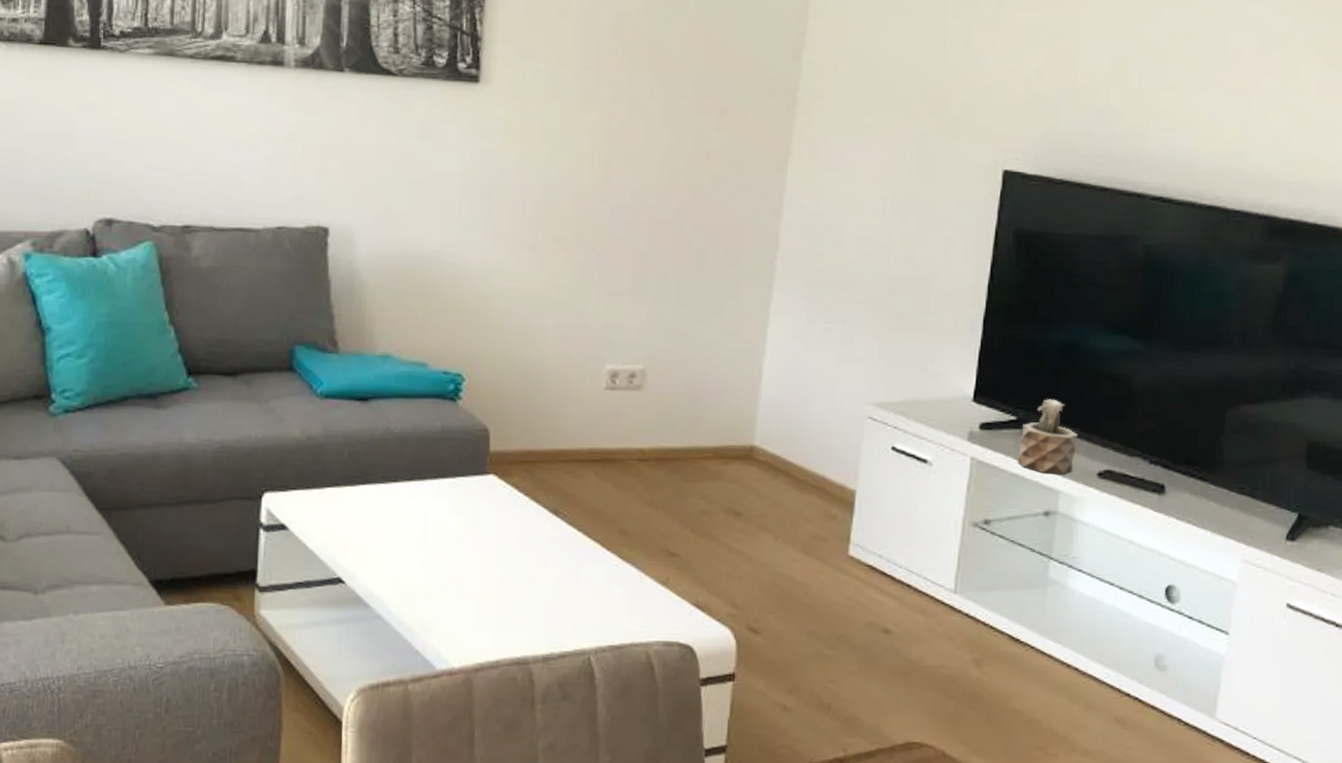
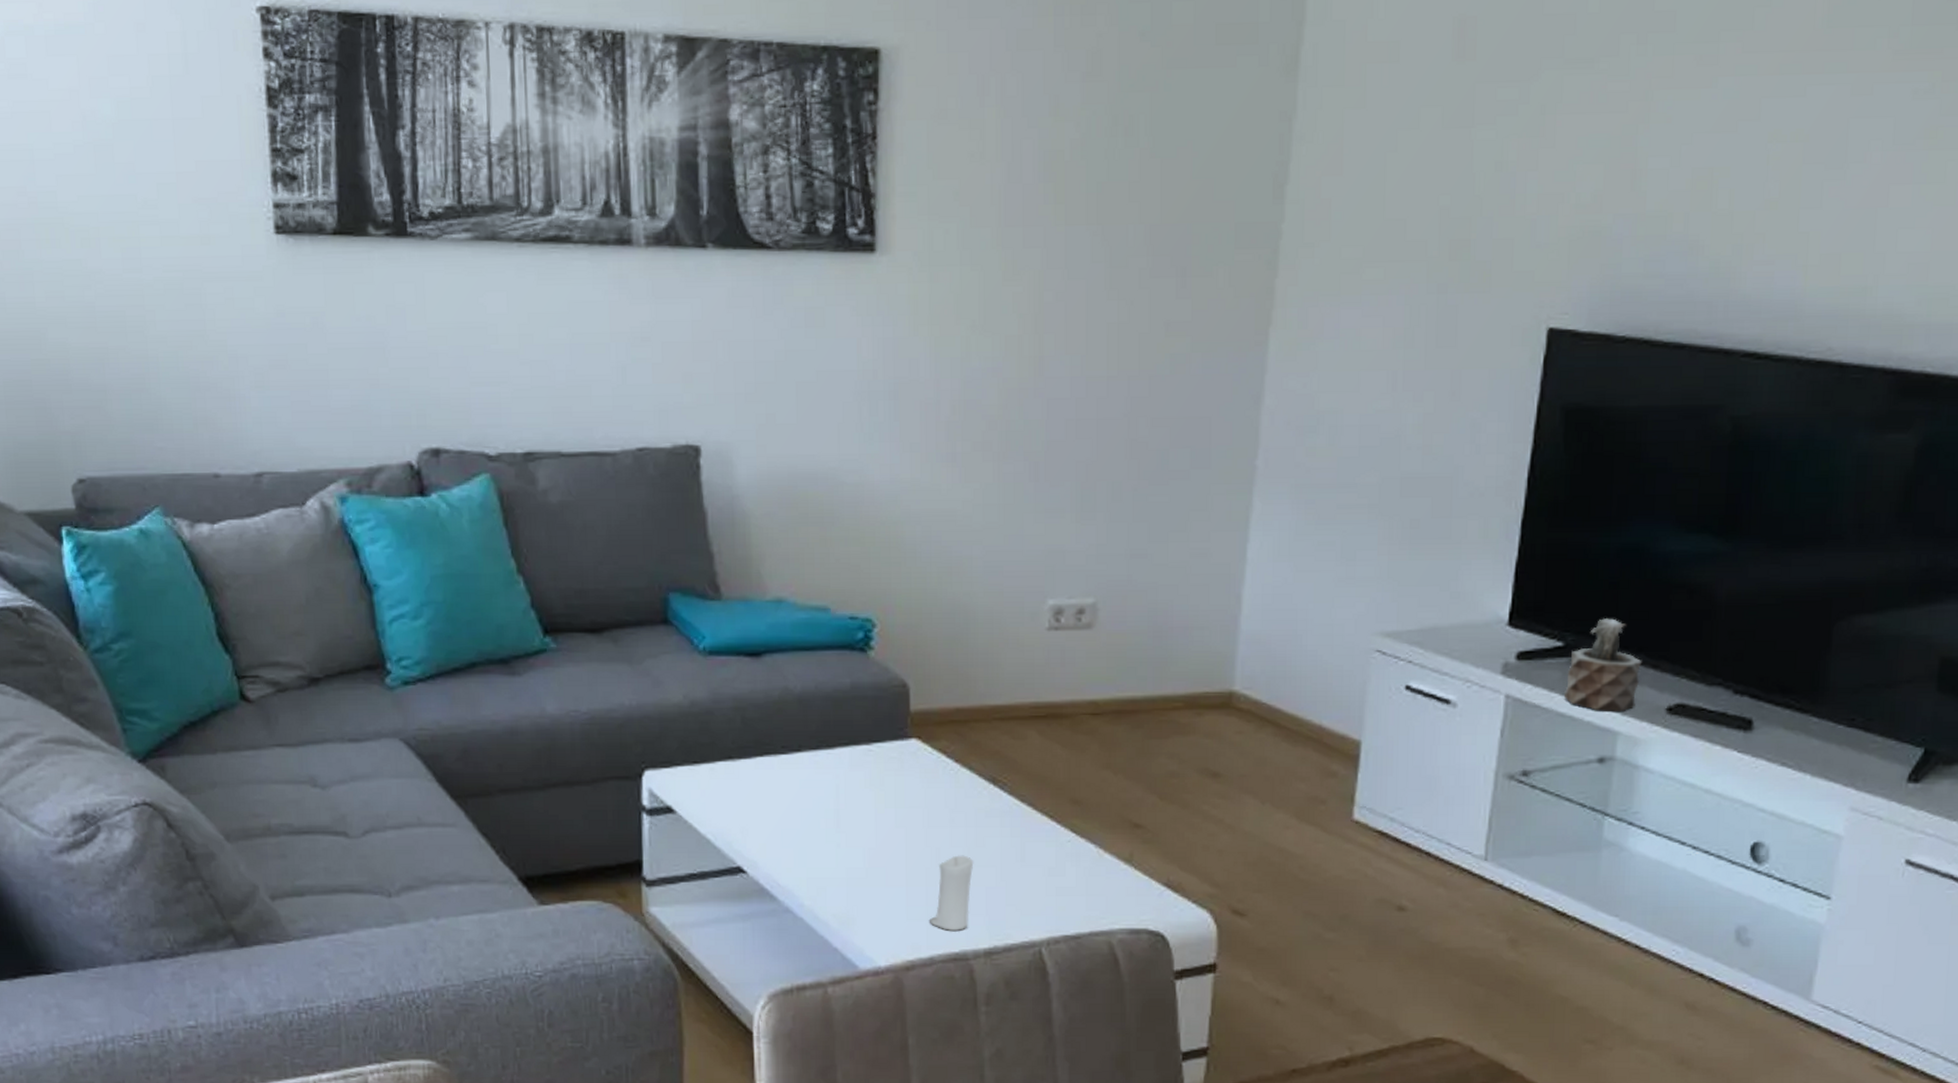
candle: none [498,574,537,639] -> present [930,855,974,931]

